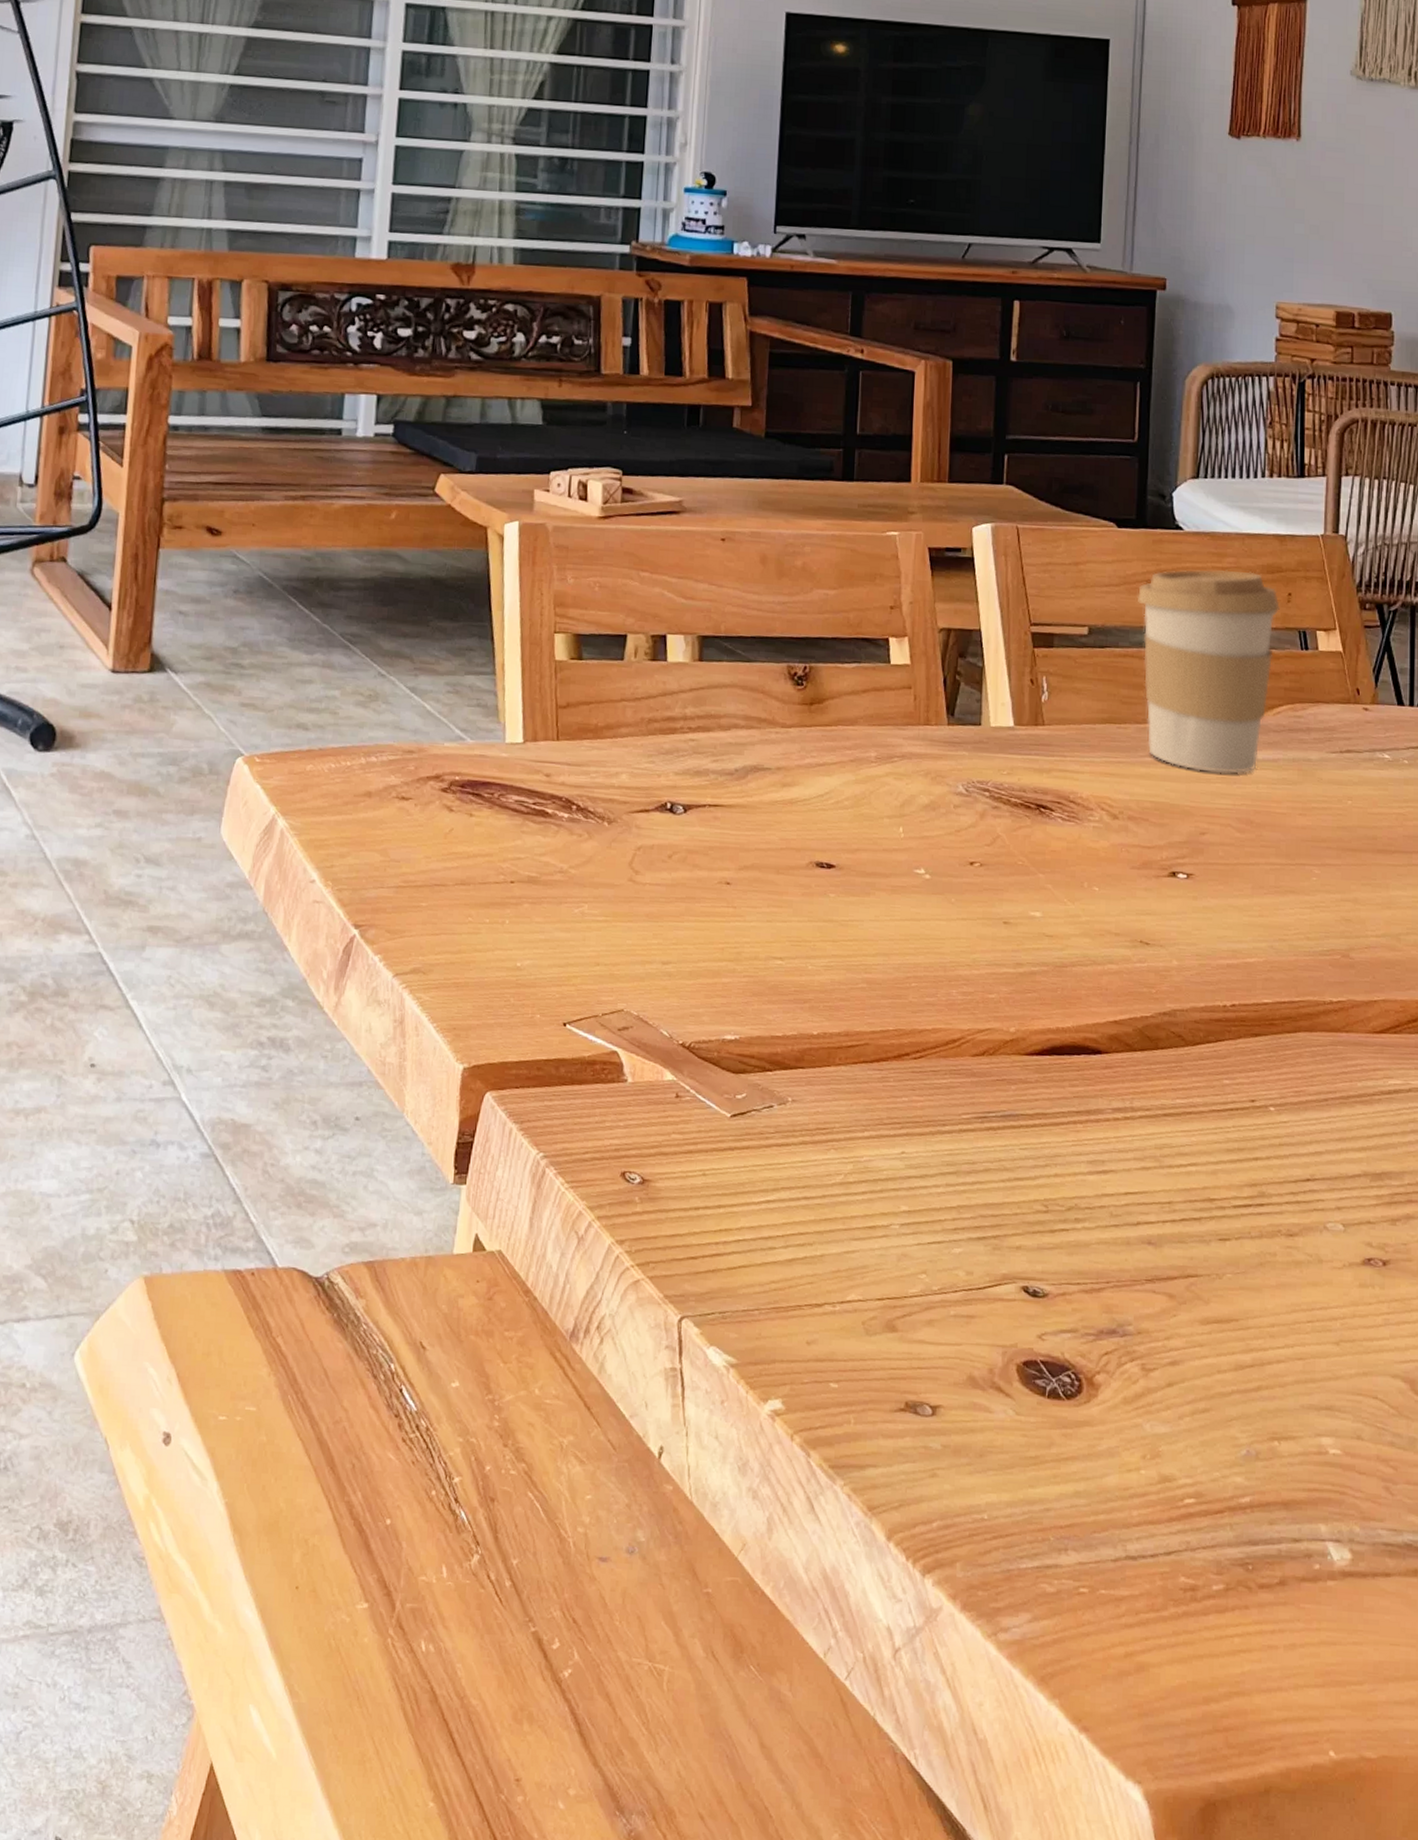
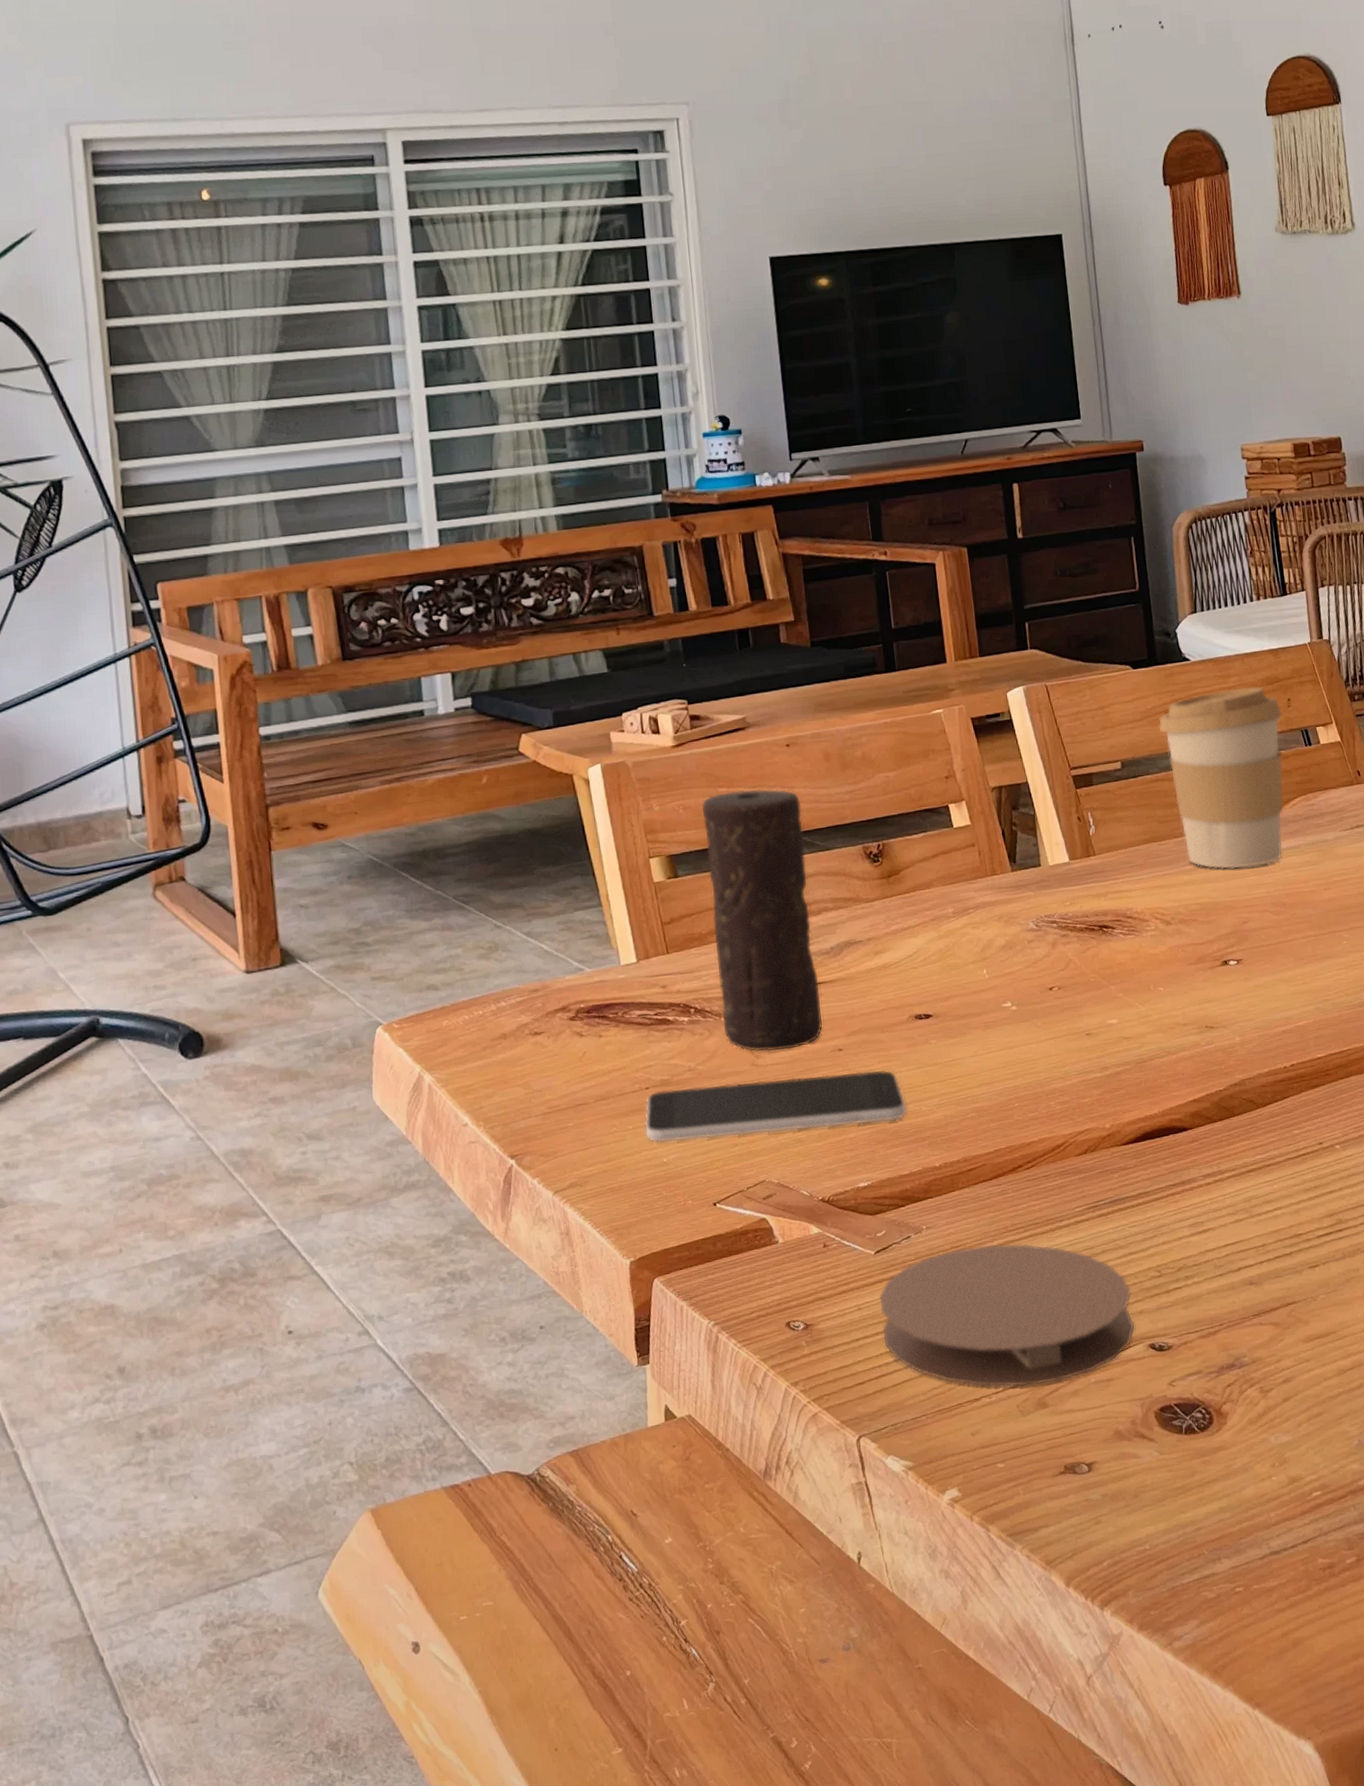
smartphone: none [502,887,792,974] -> present [644,1070,907,1143]
candle: none [604,577,727,872] -> present [701,789,823,1052]
coaster: none [725,1132,1011,1305] -> present [879,1243,1135,1387]

